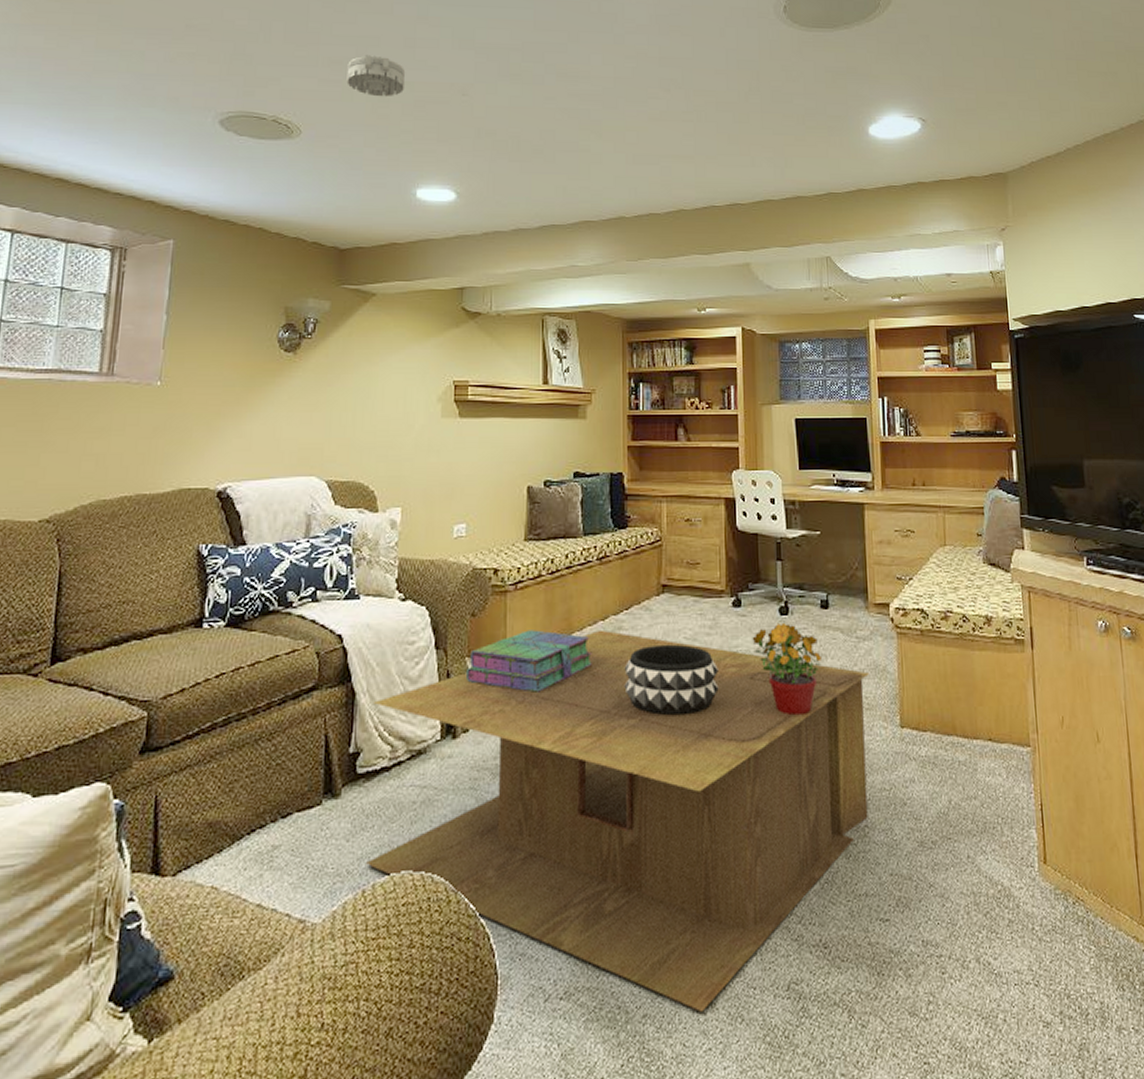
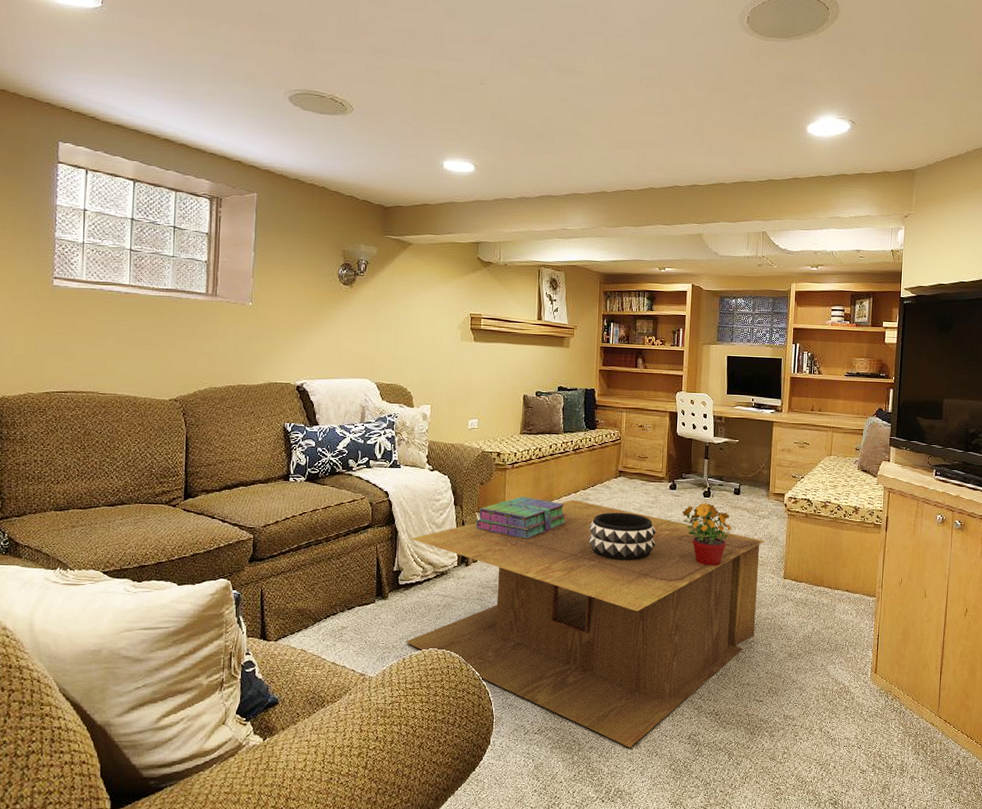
smoke detector: present [347,55,406,97] -> none [388,46,436,83]

